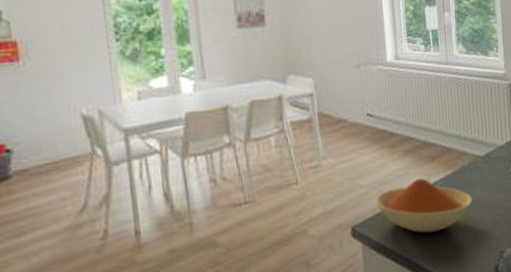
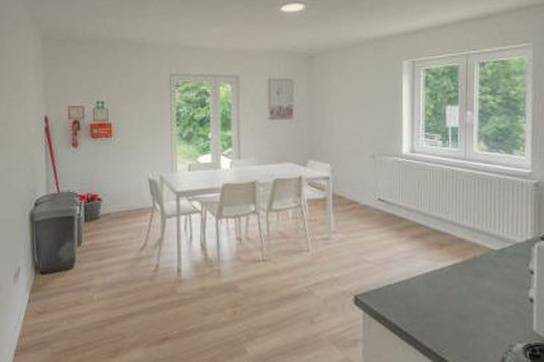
bowl: present [374,178,472,233] -> none [379,262,481,314]

